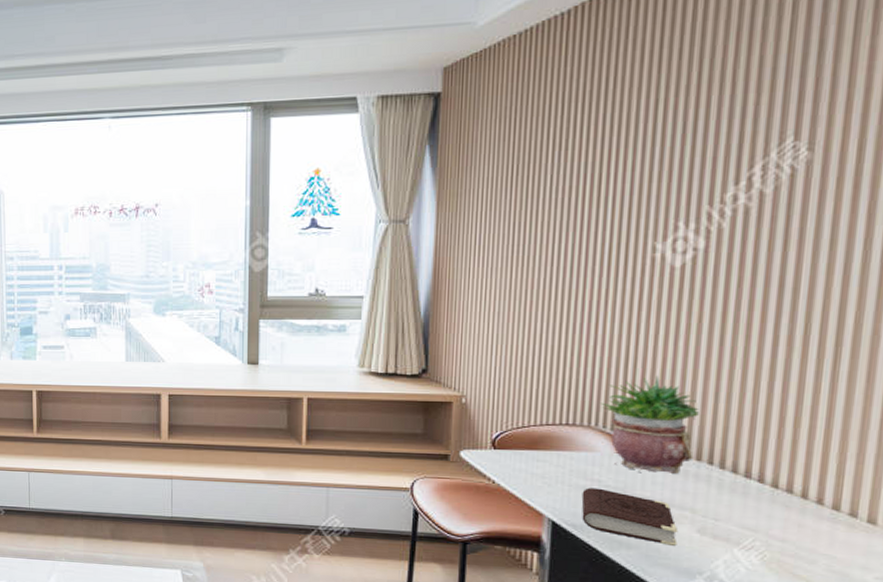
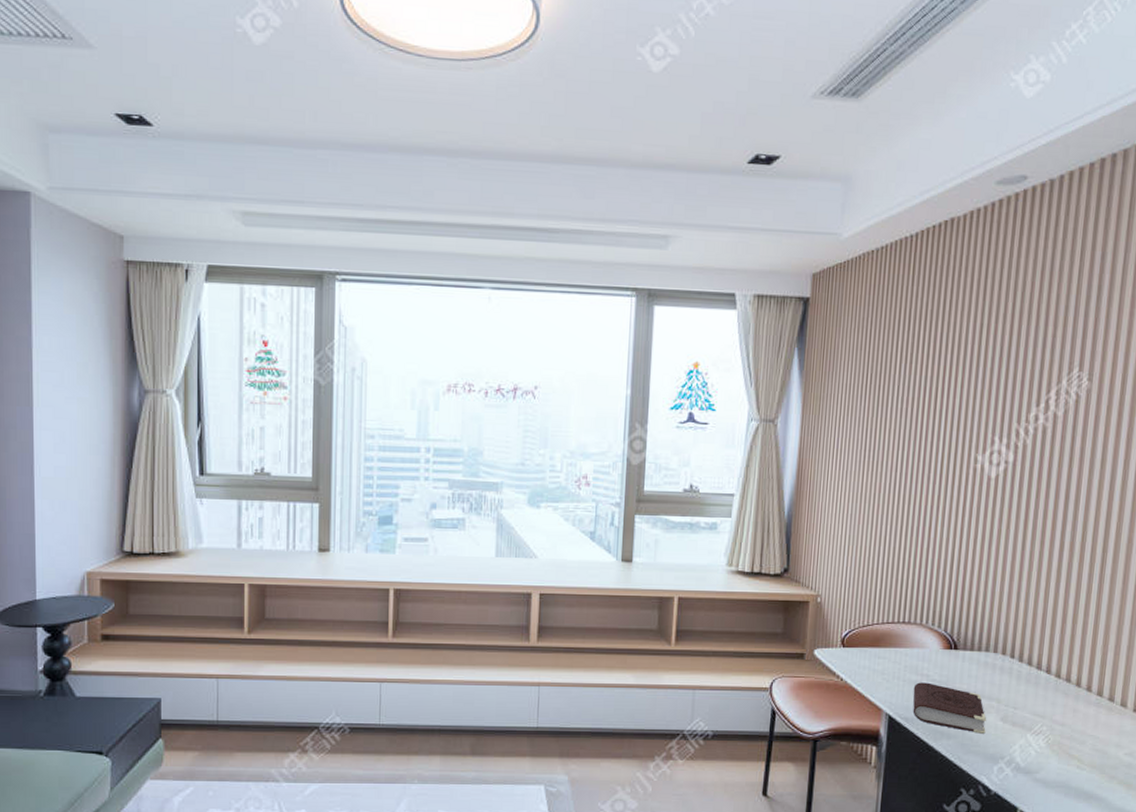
potted plant: present [601,375,699,474] -> none [931,577,1005,667]

